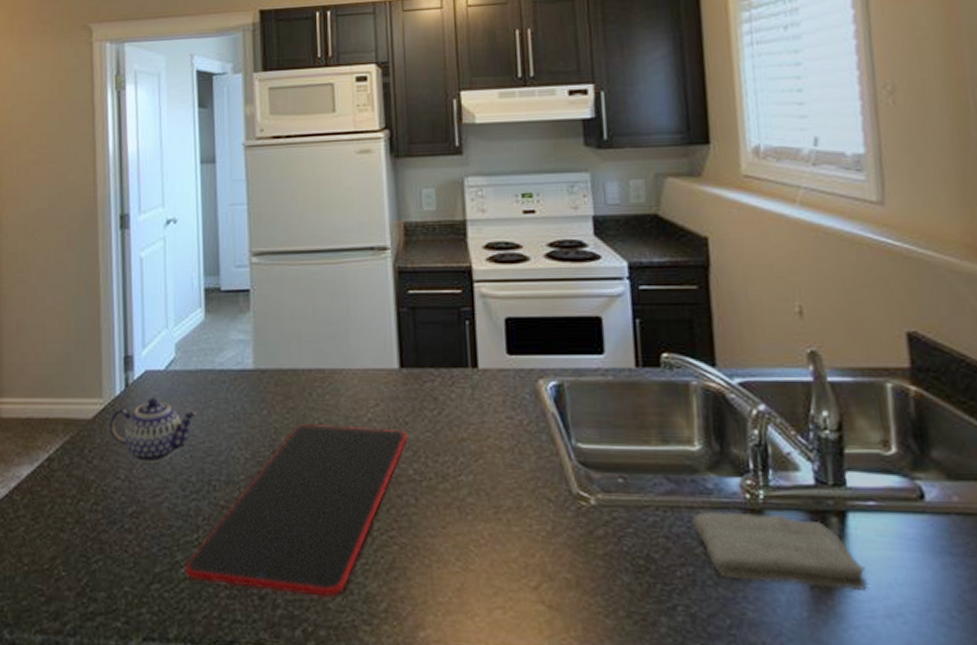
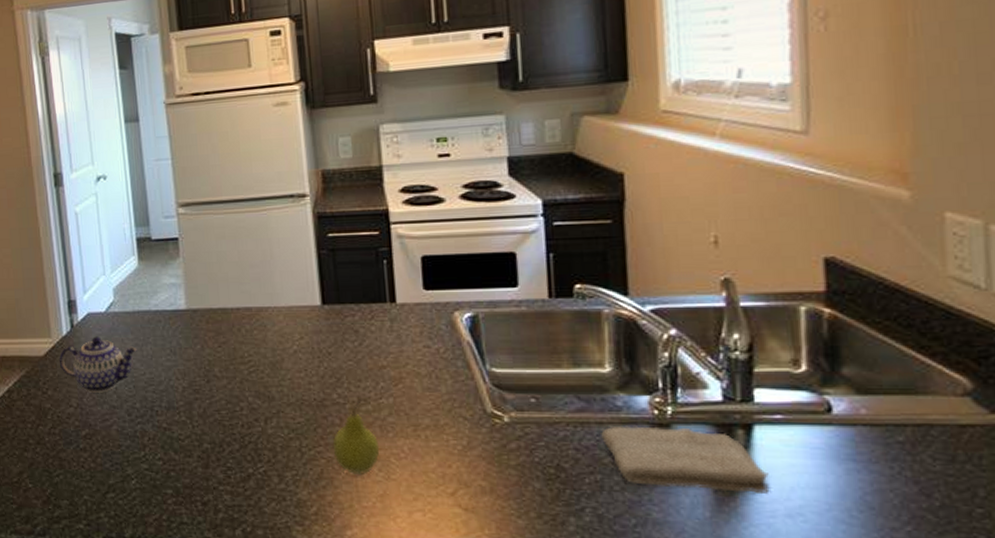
cutting board: present [186,423,408,597] -> none [136,356,331,503]
fruit: none [406,474,458,564] -> present [332,398,380,474]

